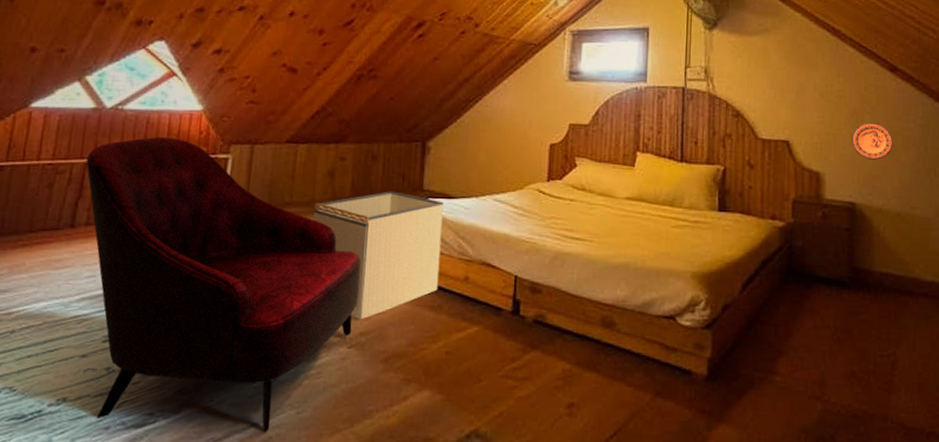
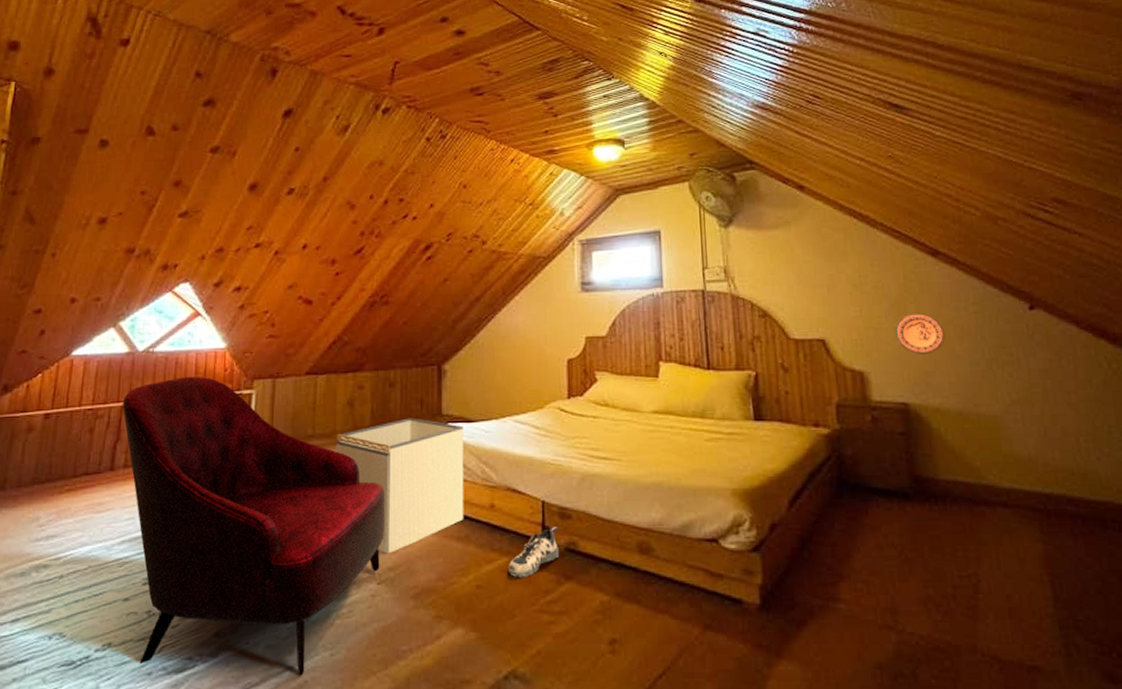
shoe: none [478,300,528,347] -> present [509,527,560,578]

